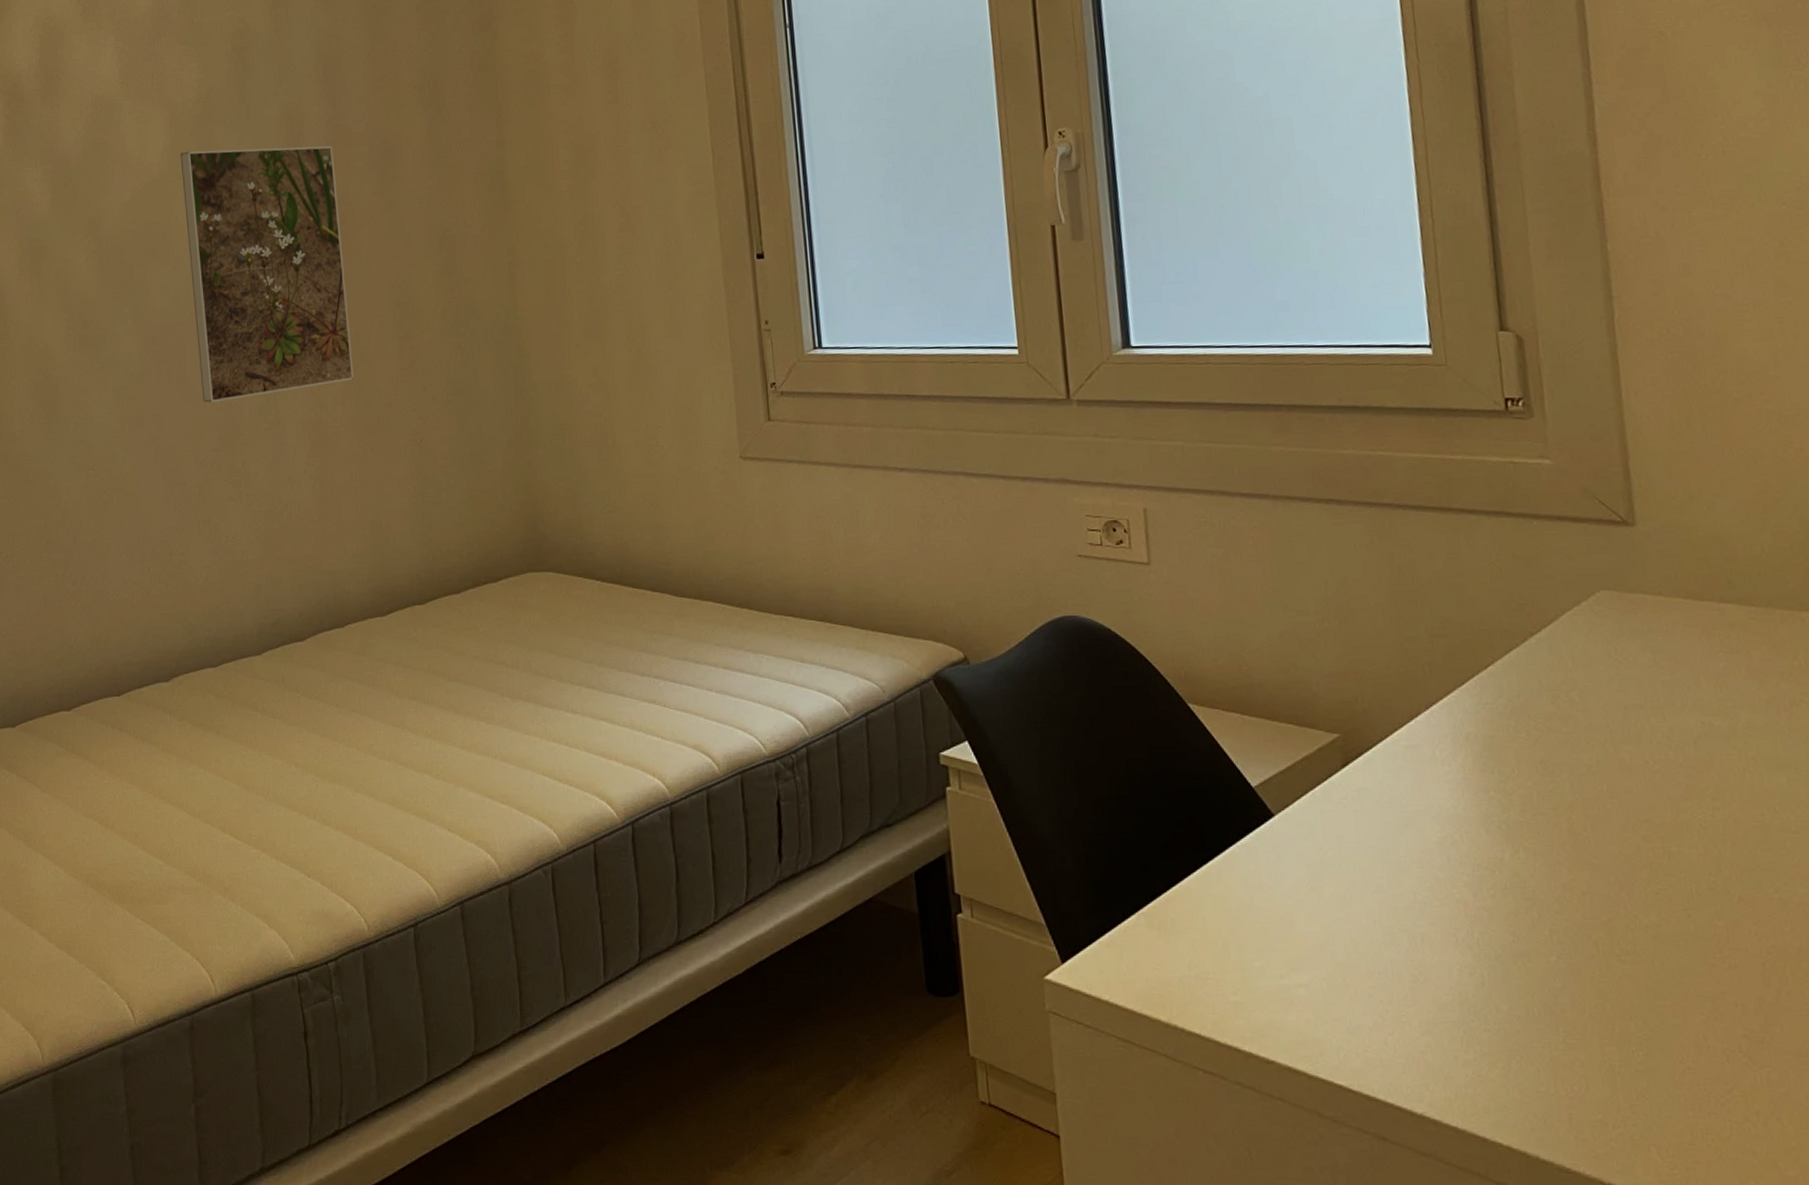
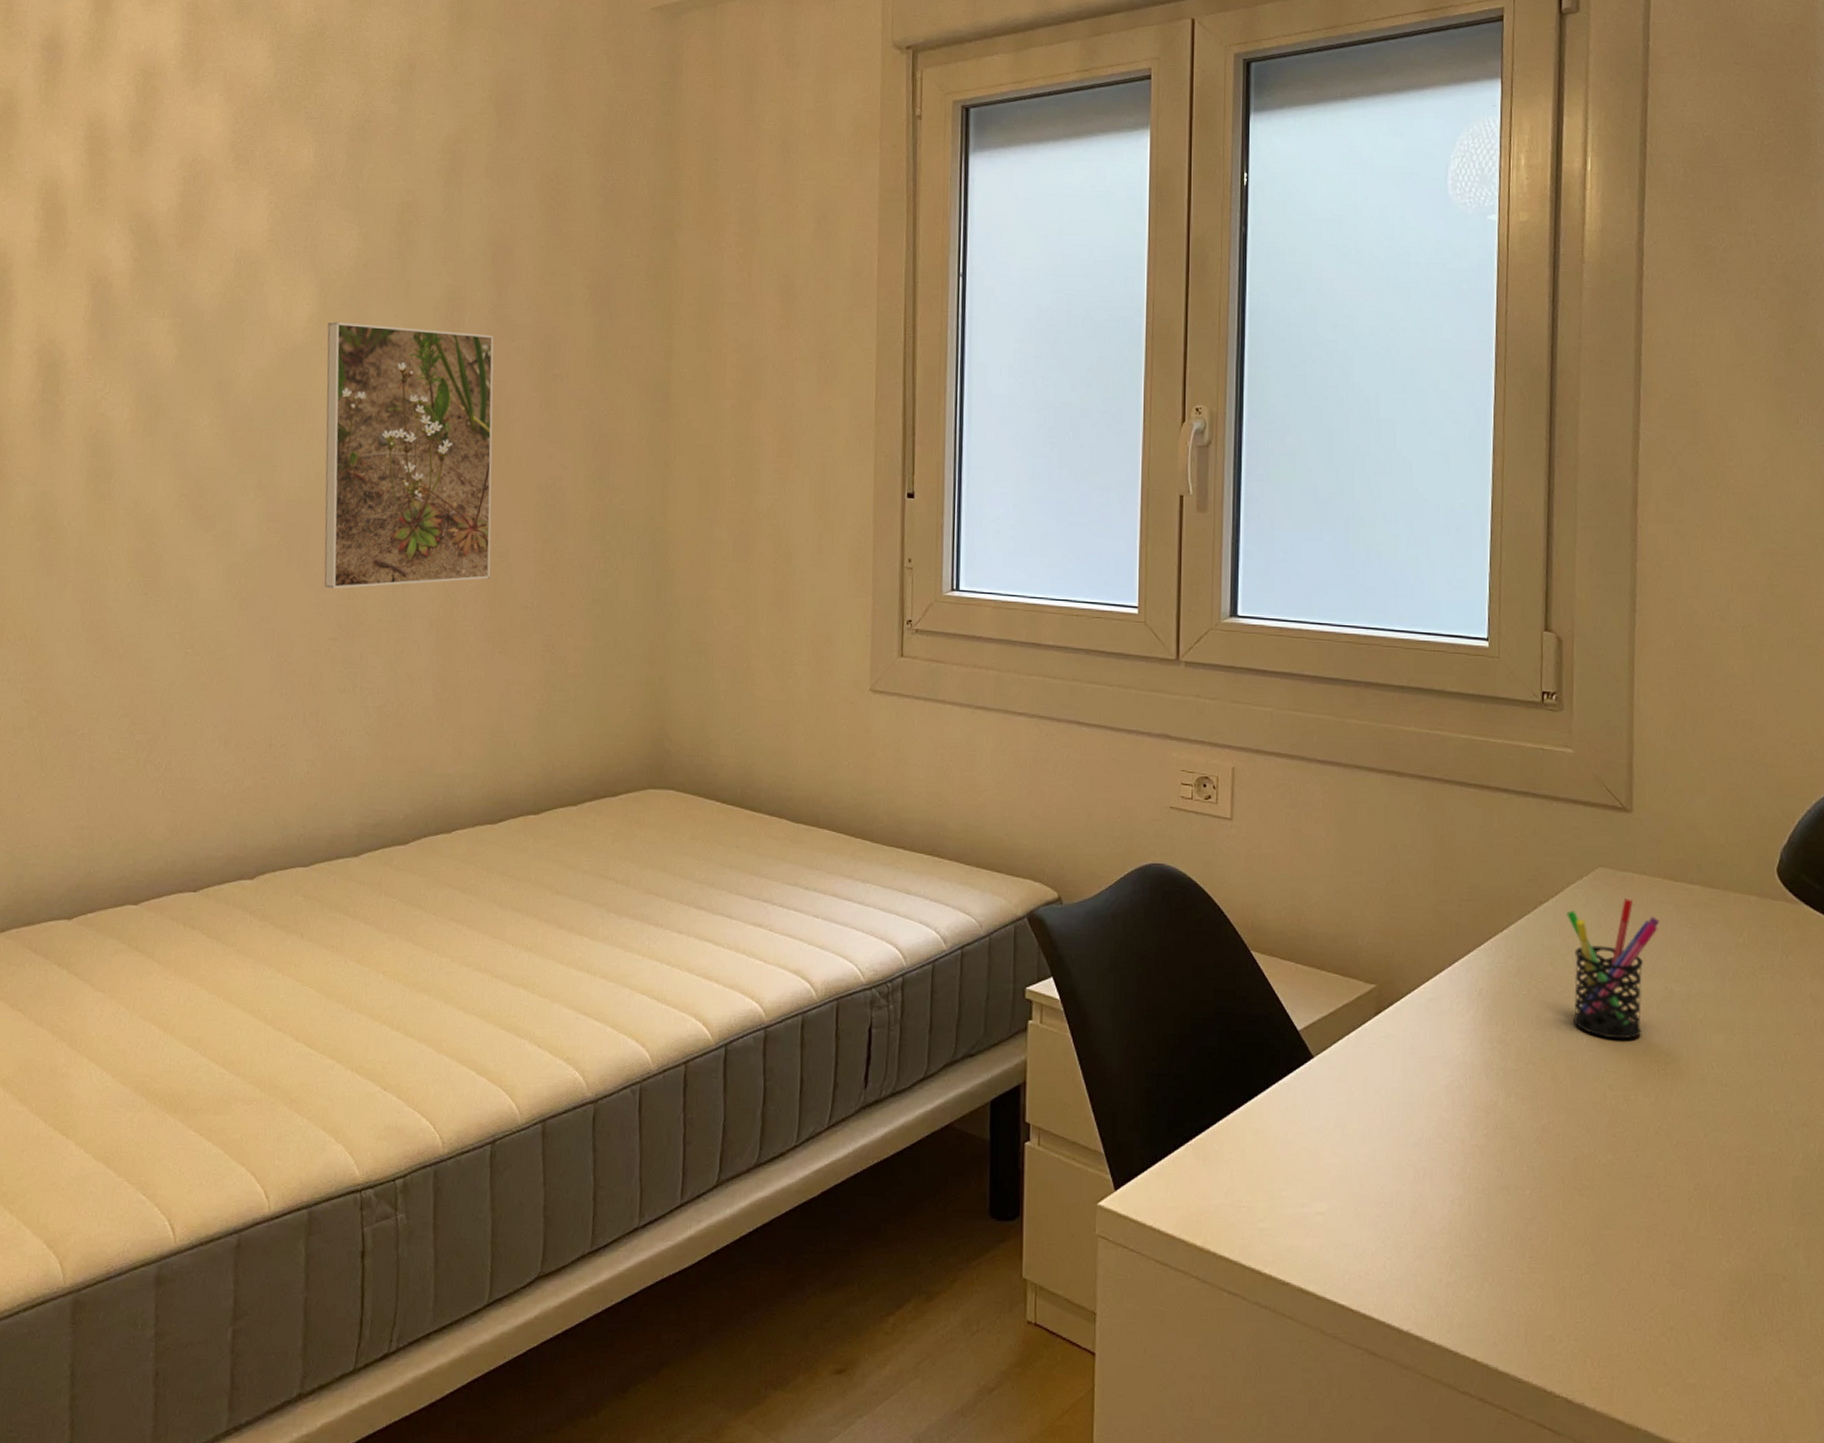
pen holder: none [1565,623,1686,784] -> present [1567,898,1660,1040]

